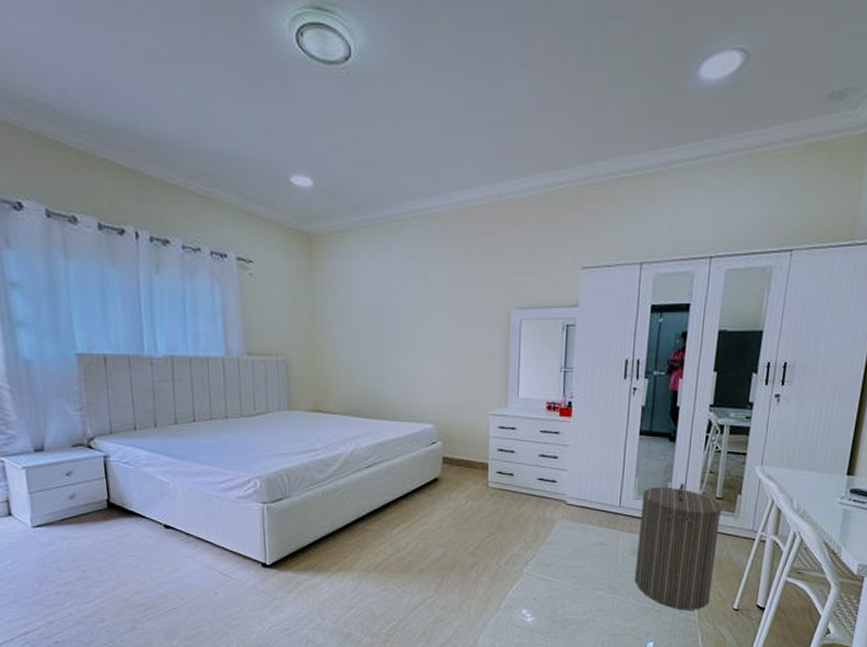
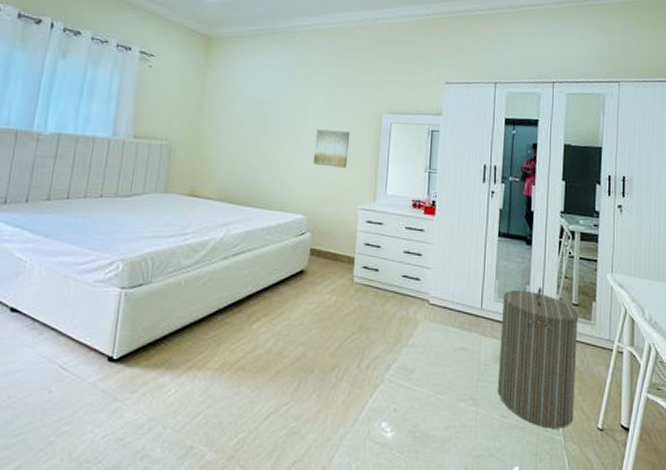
wall art: none [438,332,476,373] -> present [313,129,351,168]

